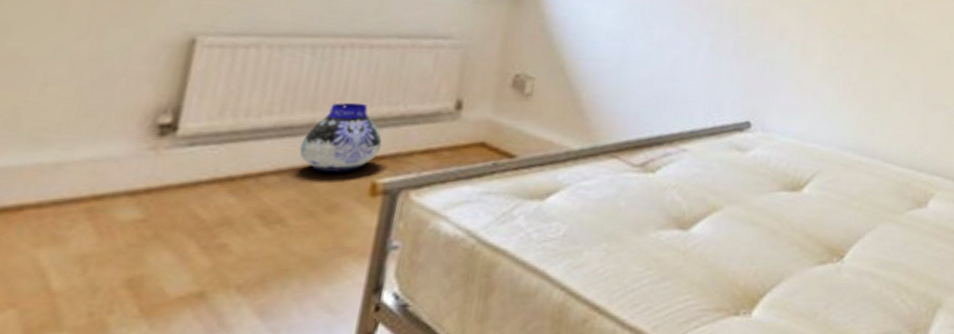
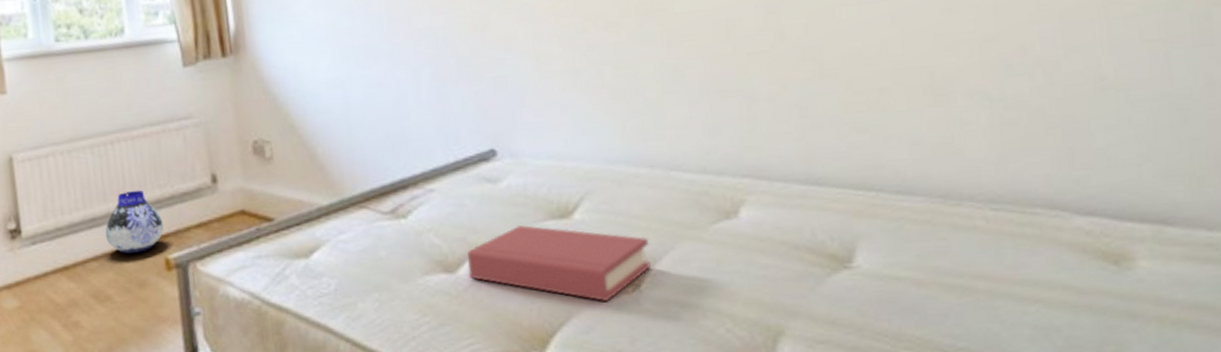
hardback book: none [701,193,858,268] -> present [467,225,651,301]

